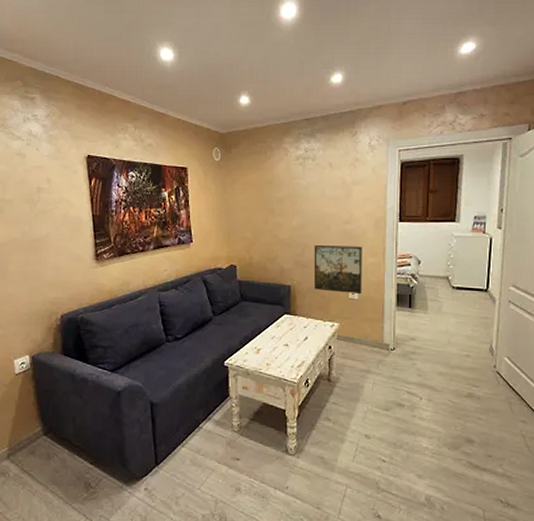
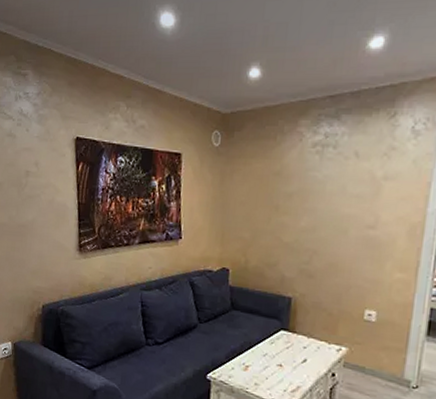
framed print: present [313,245,362,295] -> none [321,253,388,317]

